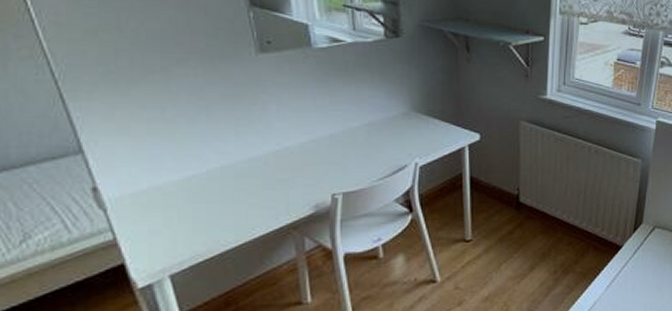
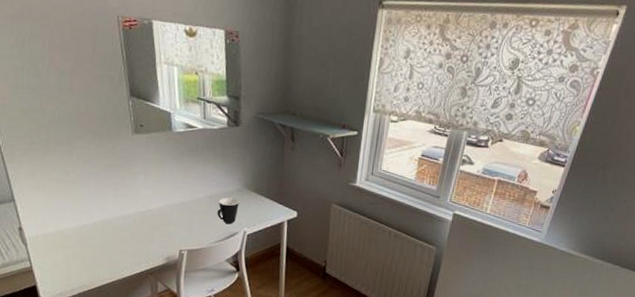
mug: none [379,124,407,156] -> present [217,197,239,225]

